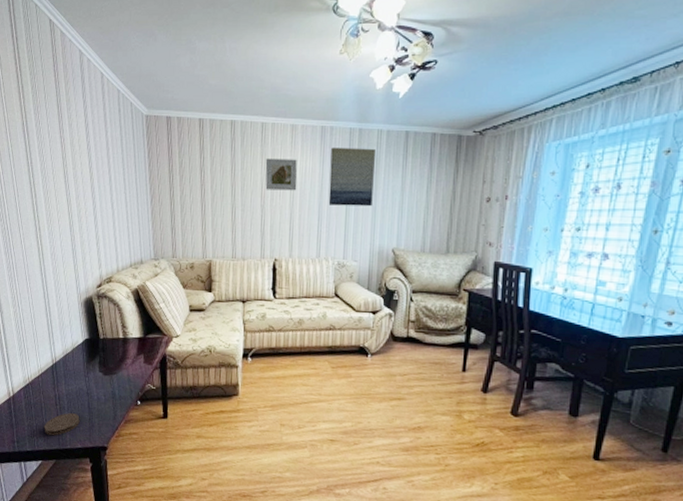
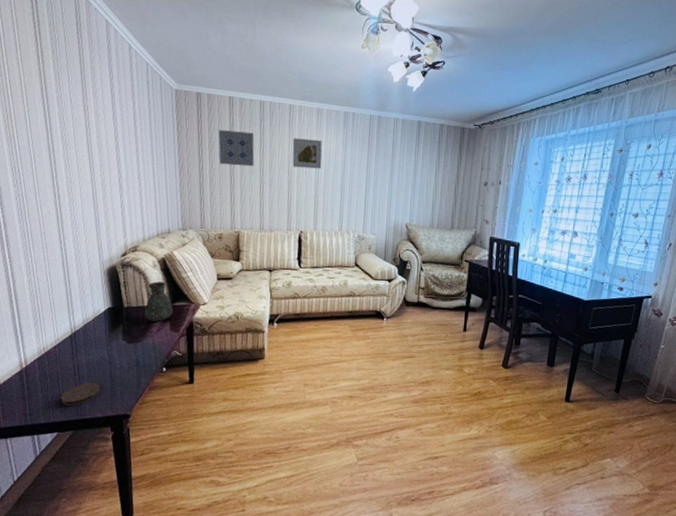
decorative vase: none [120,313,147,354] -> present [145,281,173,322]
wall art: none [189,154,226,192] -> present [218,130,255,167]
wall art: present [328,147,375,207] -> none [350,131,392,186]

